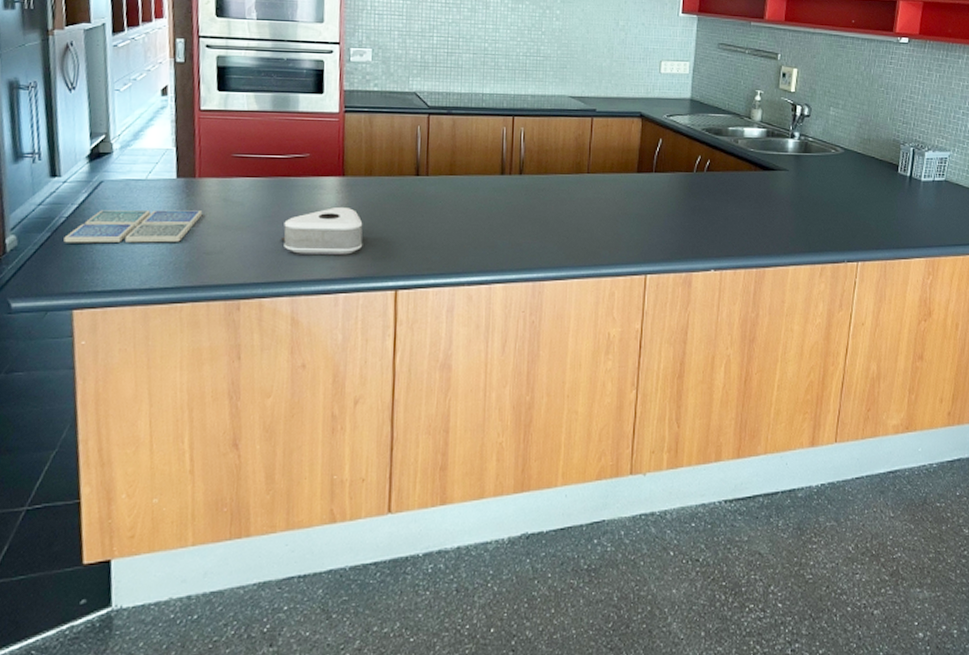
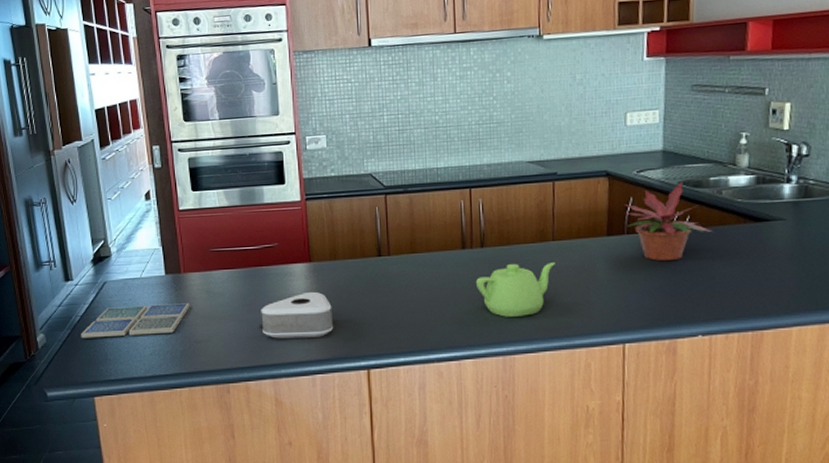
teapot: none [512,193,588,244] -> present [476,262,555,317]
potted plant: none [655,127,728,200] -> present [625,180,712,262]

